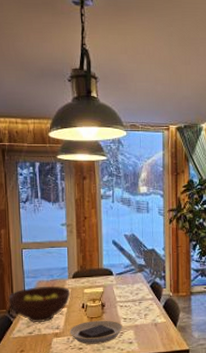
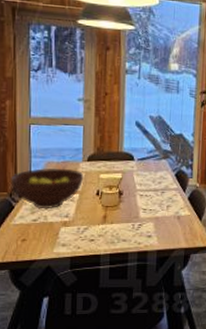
plate: present [69,320,124,344] -> none [80,209,142,236]

